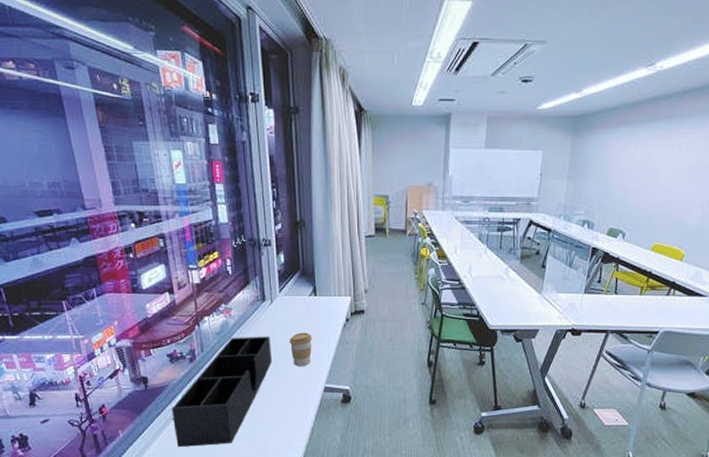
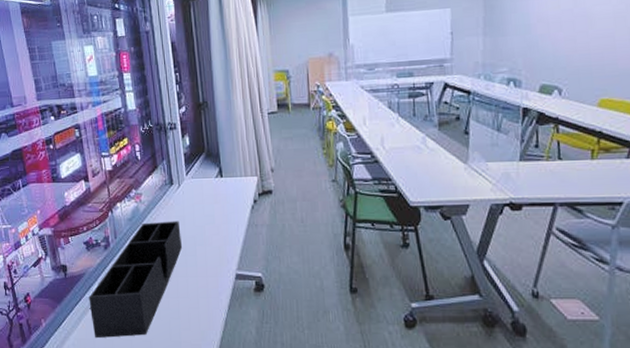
coffee cup: present [289,332,313,367] -> none [198,216,221,253]

